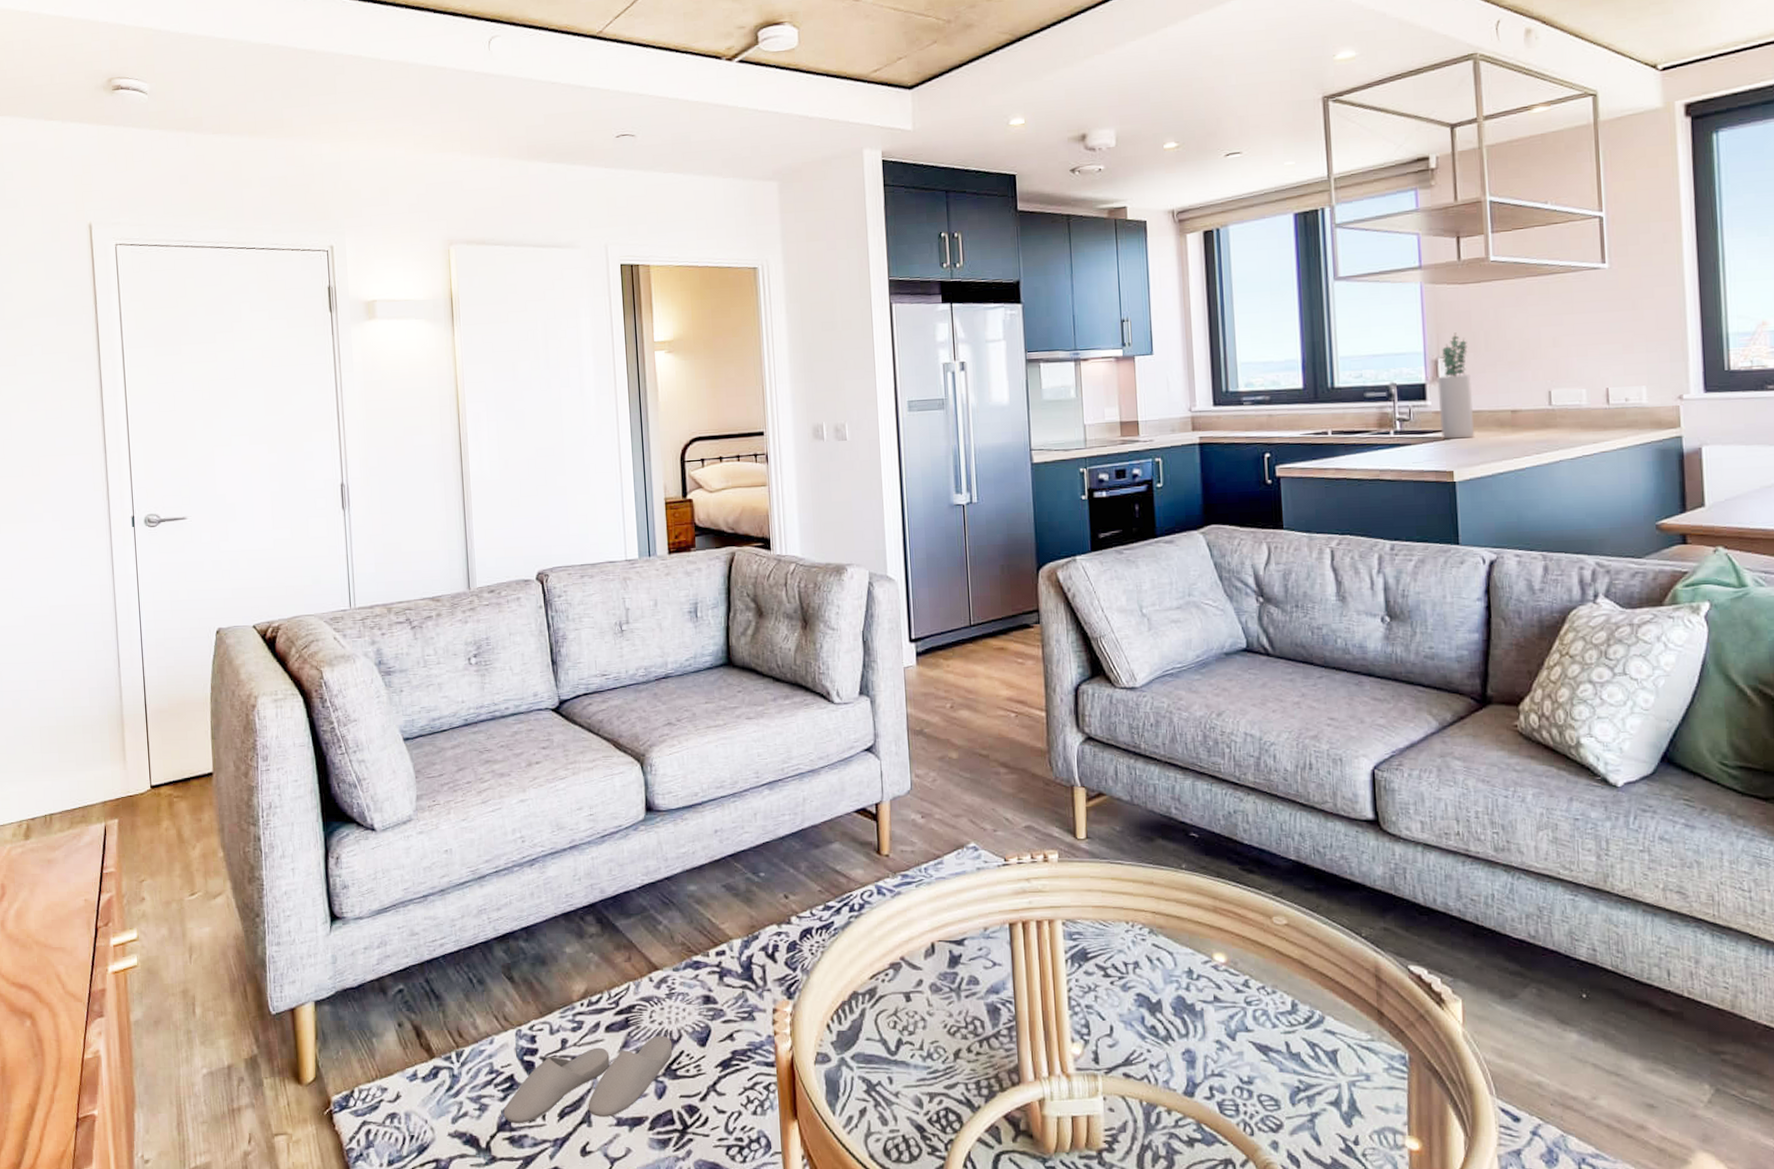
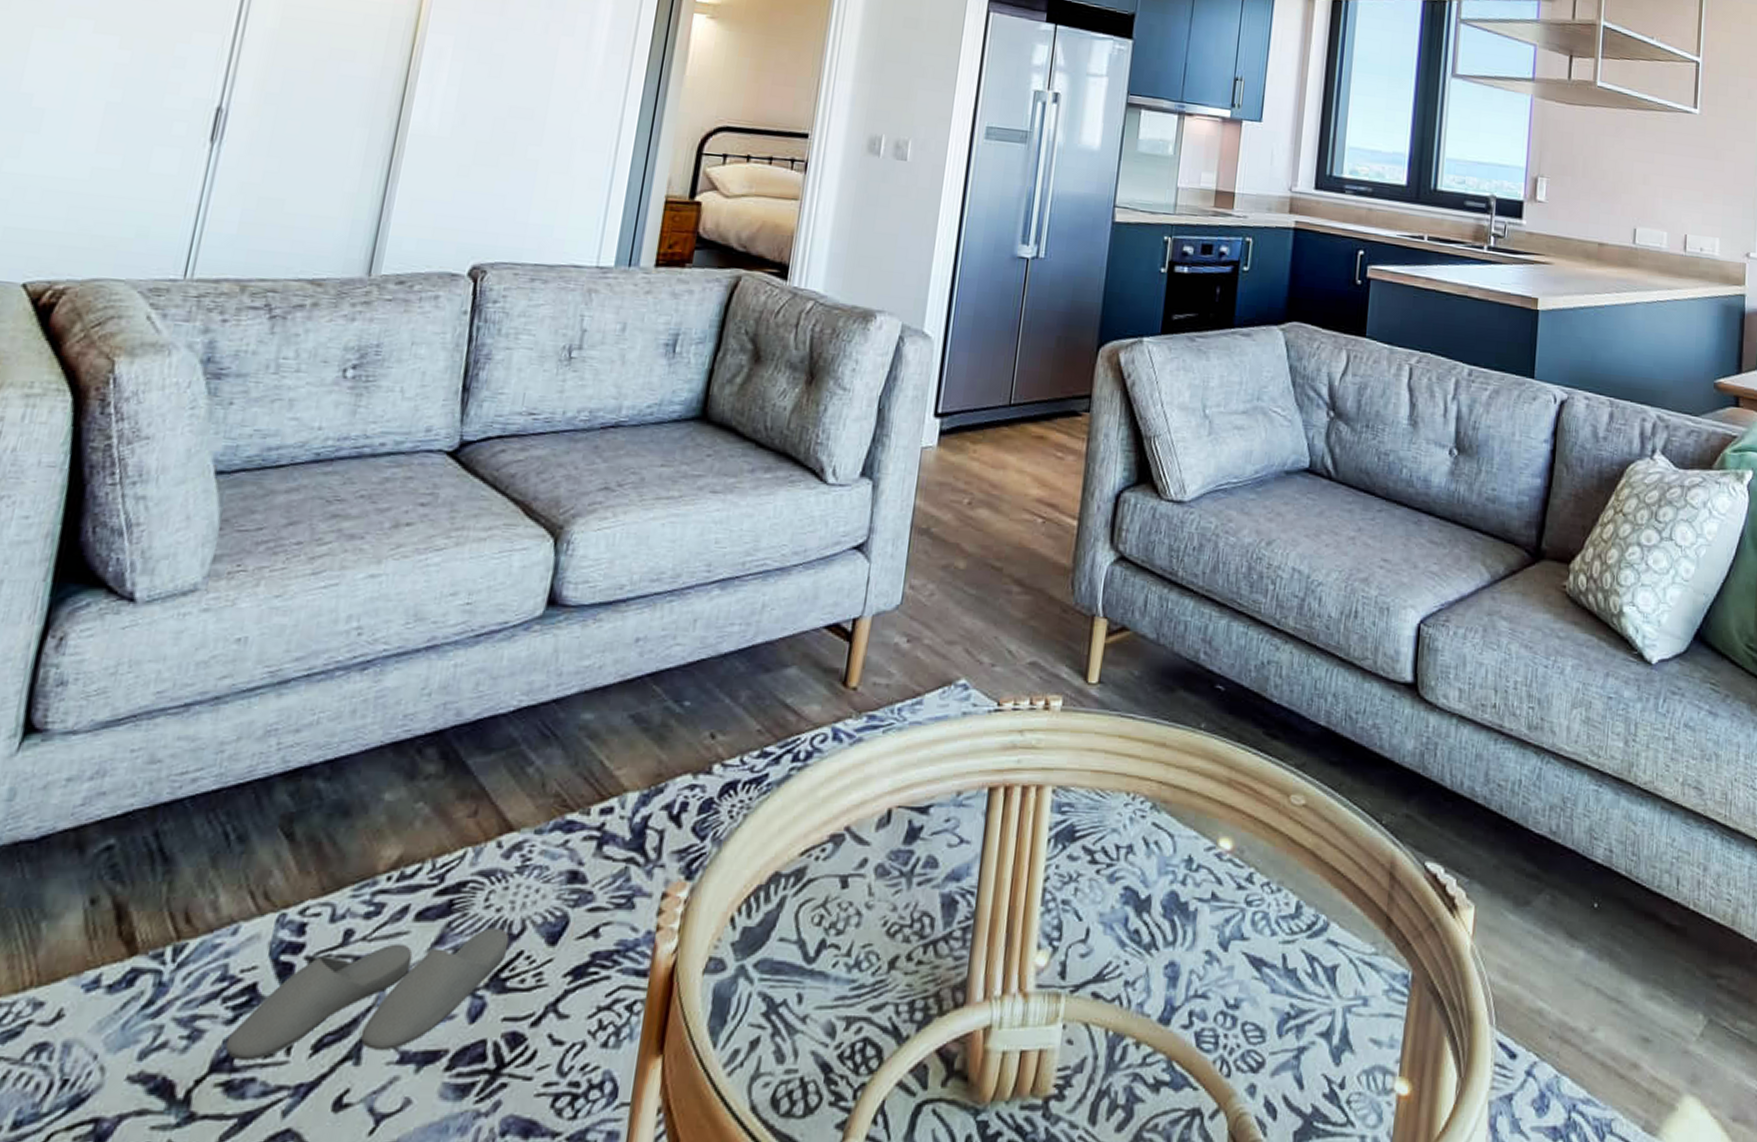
vase: present [1437,332,1475,440] -> none [1531,153,1567,266]

